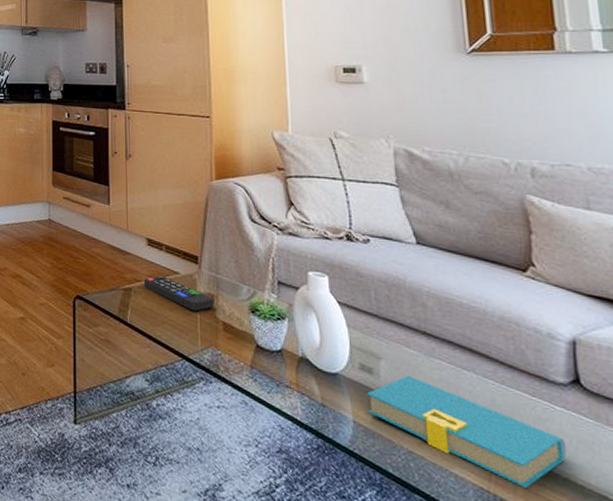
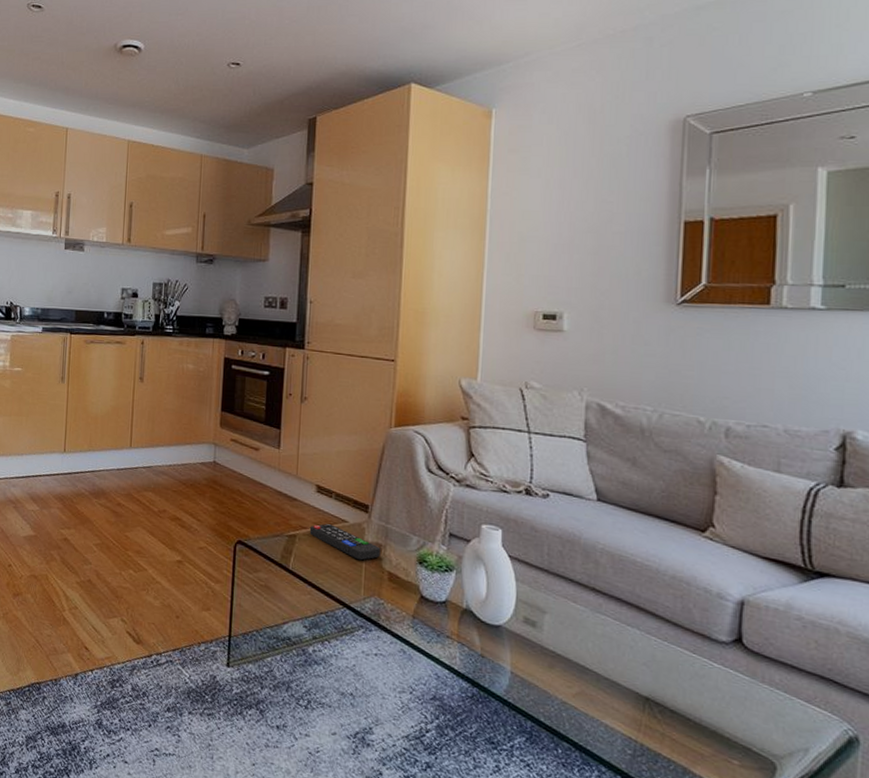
book: present [366,375,567,489] -> none [527,629,719,740]

